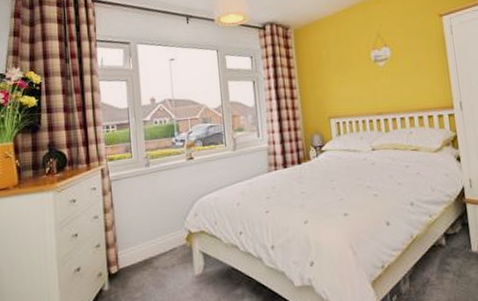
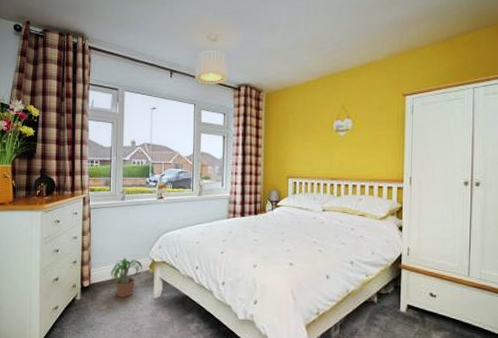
potted plant: none [140,232,179,280] -> present [108,257,143,297]

